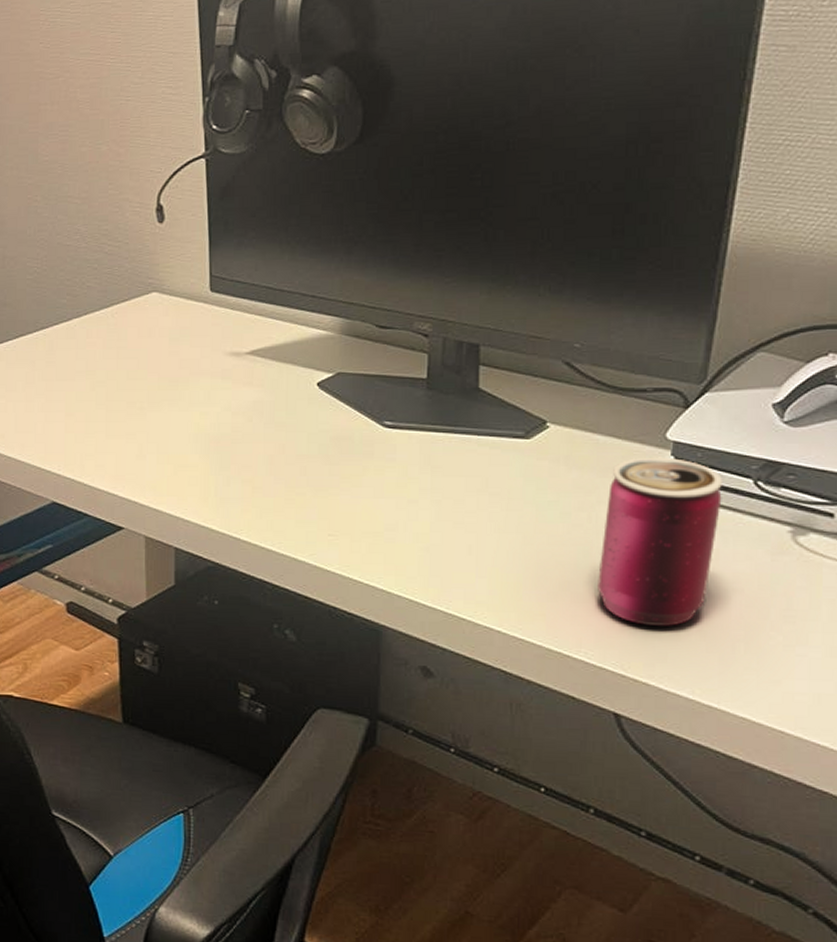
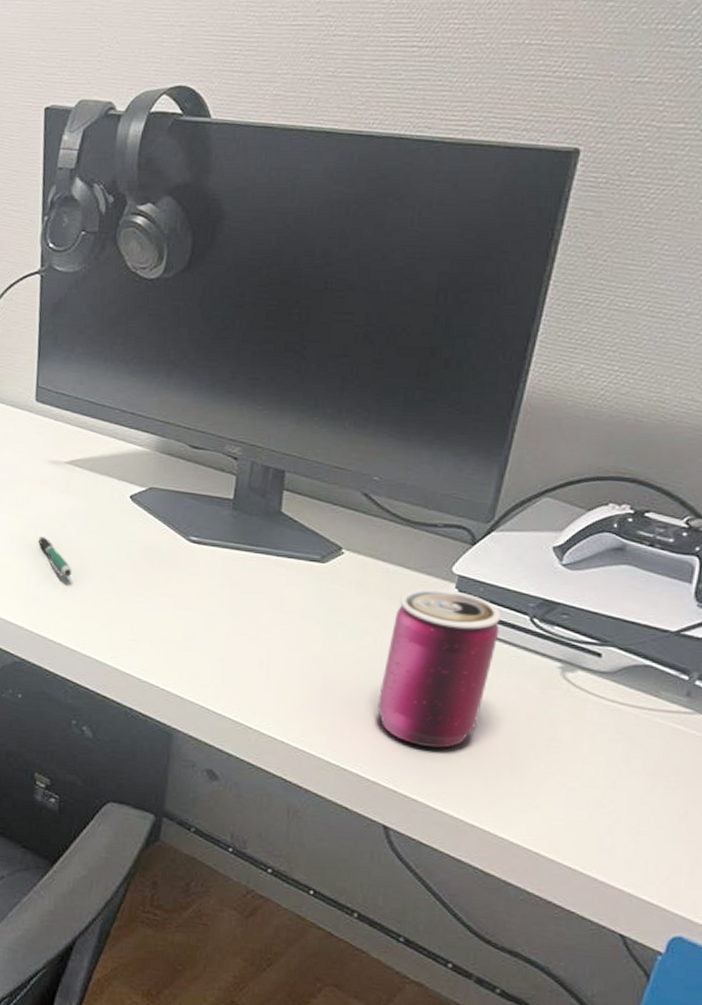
pen: none [224,433,262,473] -> present [39,536,72,577]

